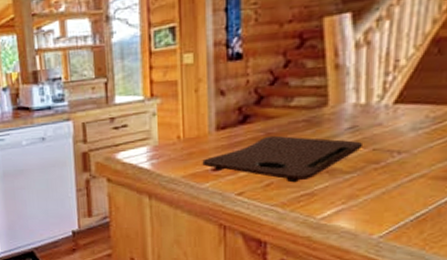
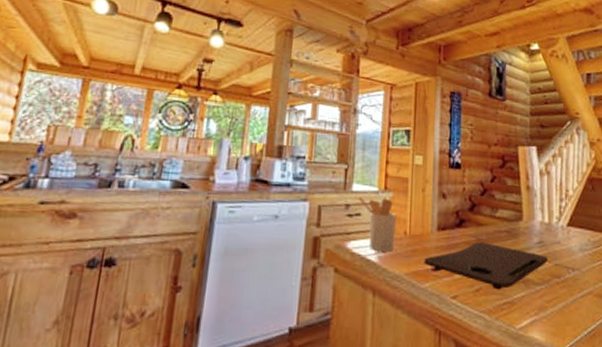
utensil holder: none [122,105,168,158] -> present [358,196,398,252]

